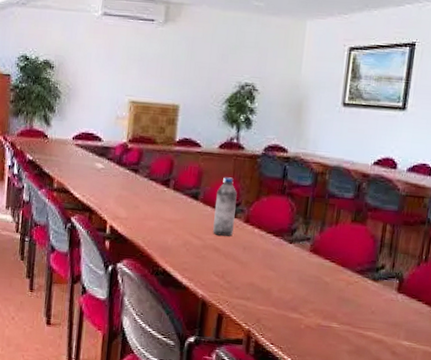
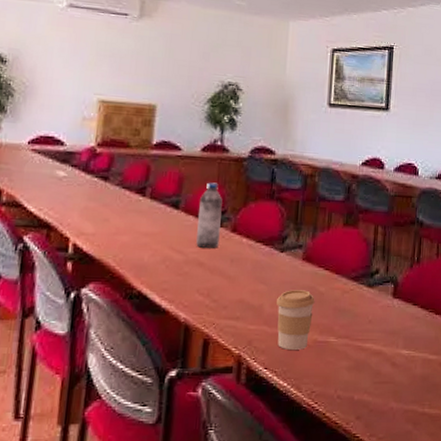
coffee cup: none [284,277,320,331] -> present [277,290,315,350]

